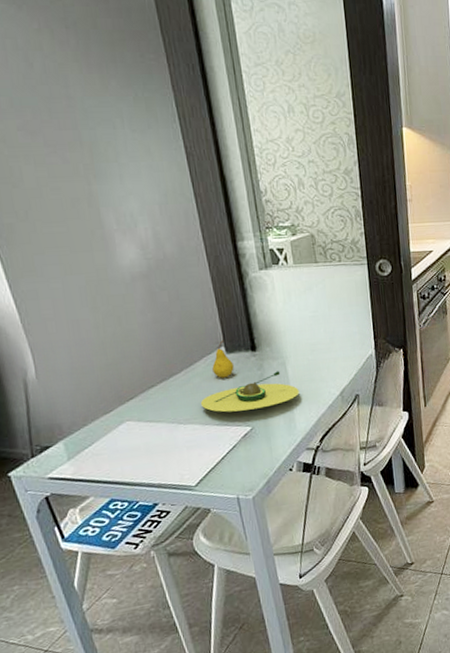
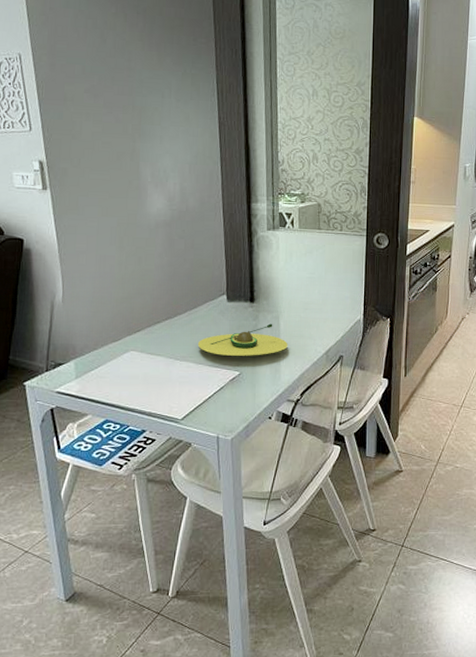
fruit: present [212,340,234,378] -> none [213,289,232,323]

